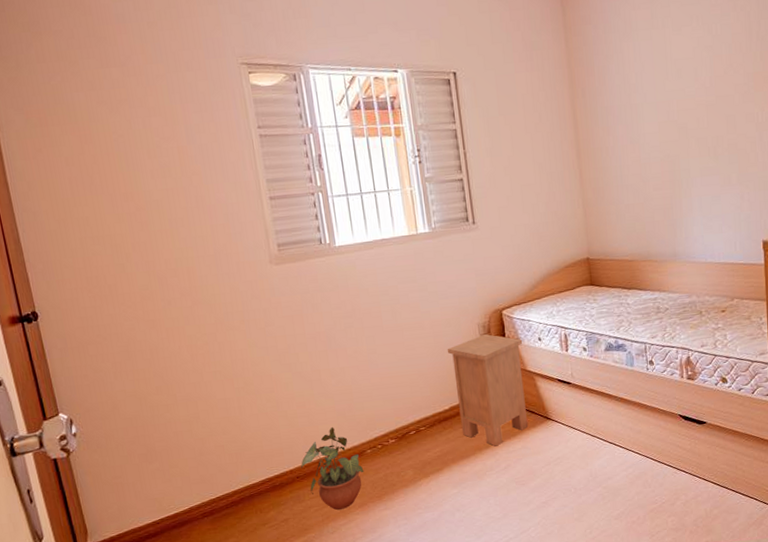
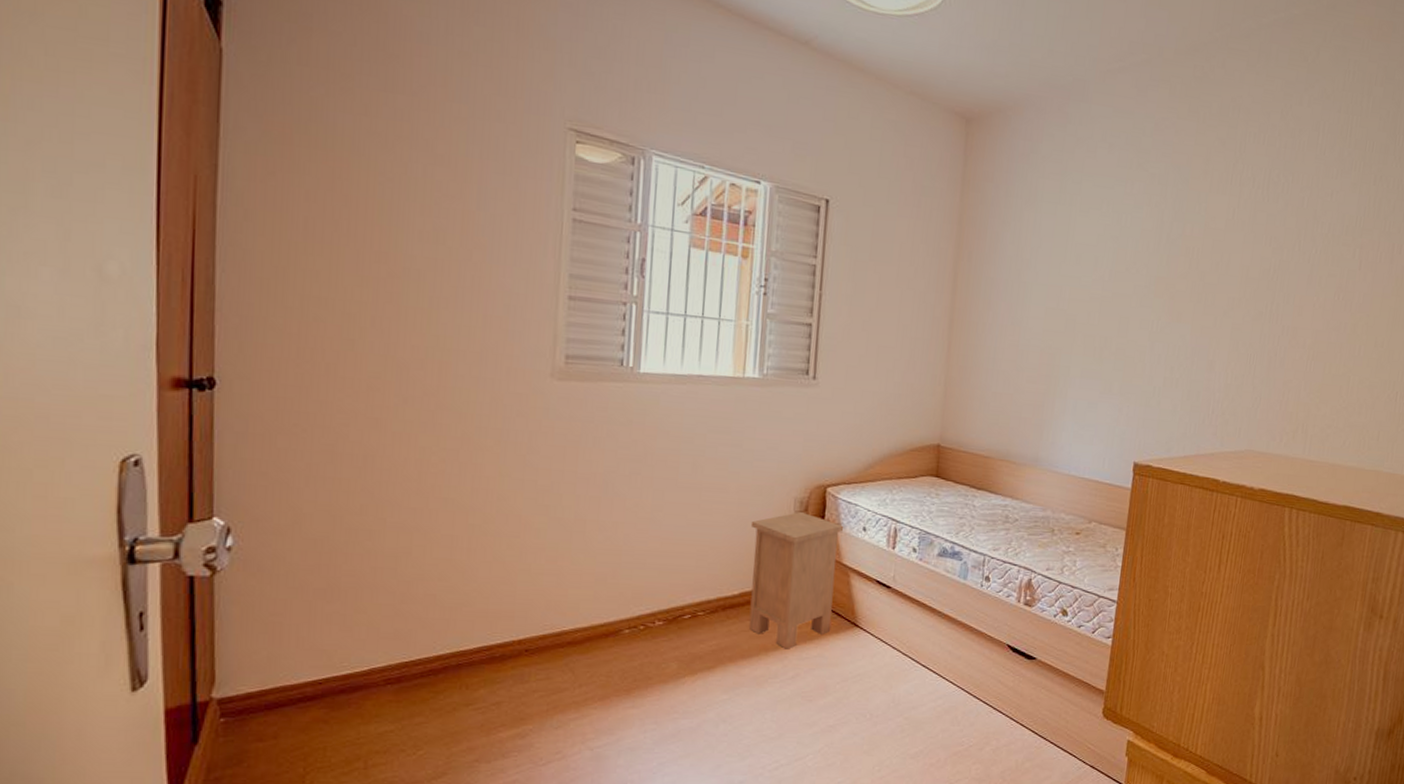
potted plant: present [301,426,364,510] -> none [534,593,615,699]

